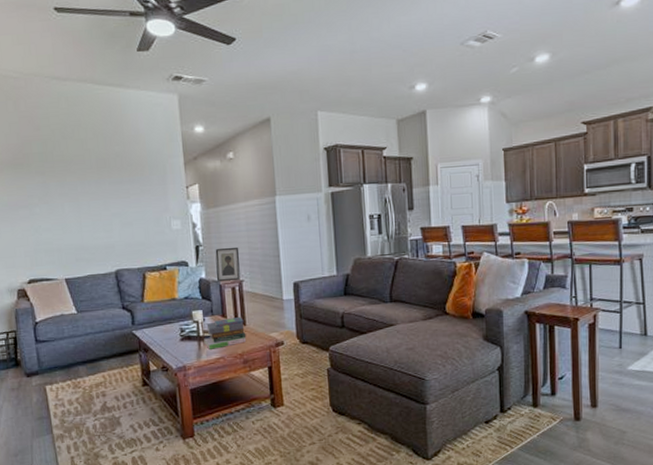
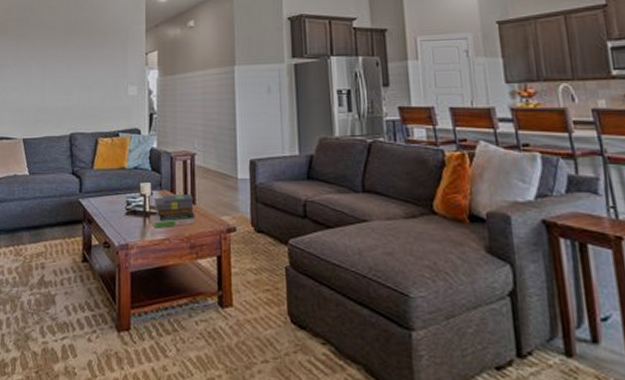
picture frame: present [215,246,240,282] -> none [168,116,194,154]

